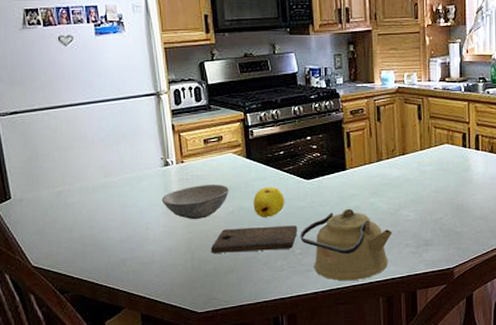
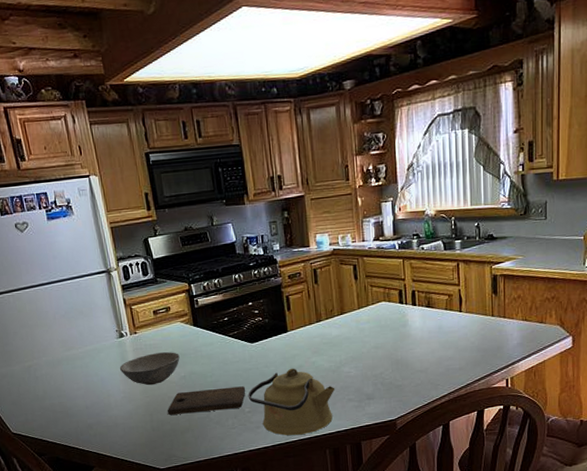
fruit: present [253,186,285,217] -> none [203,351,232,380]

